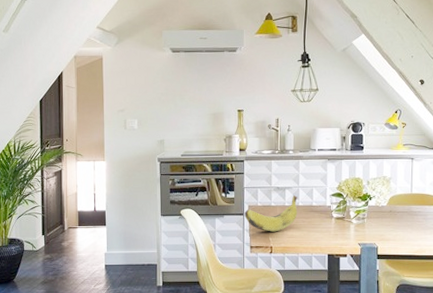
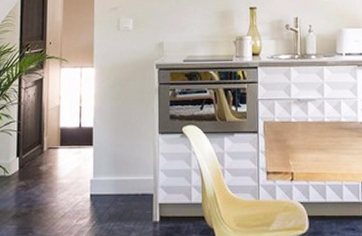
banana: present [244,195,298,232] -> none [259,109,323,154]

